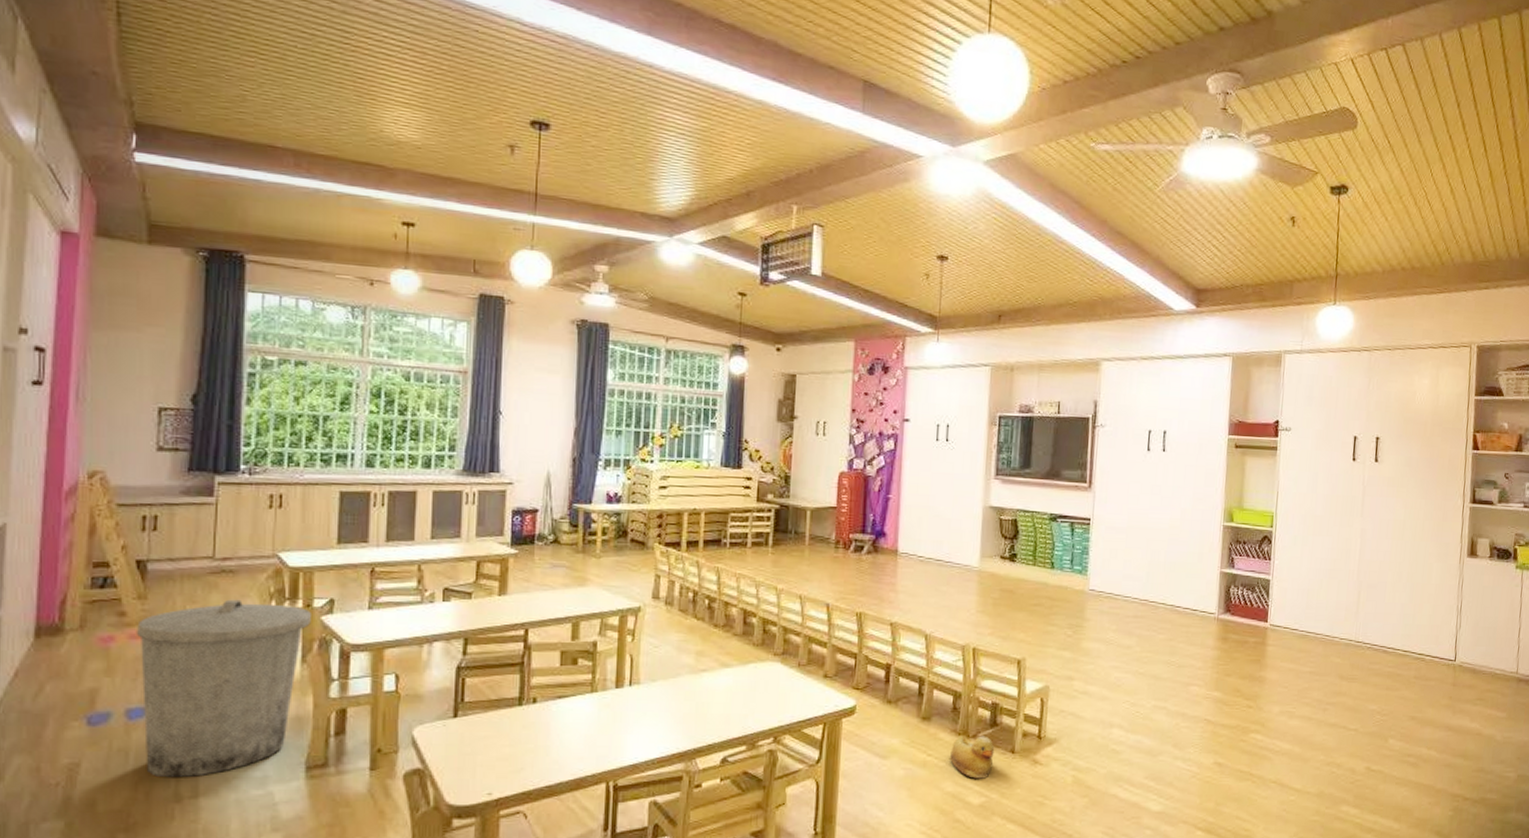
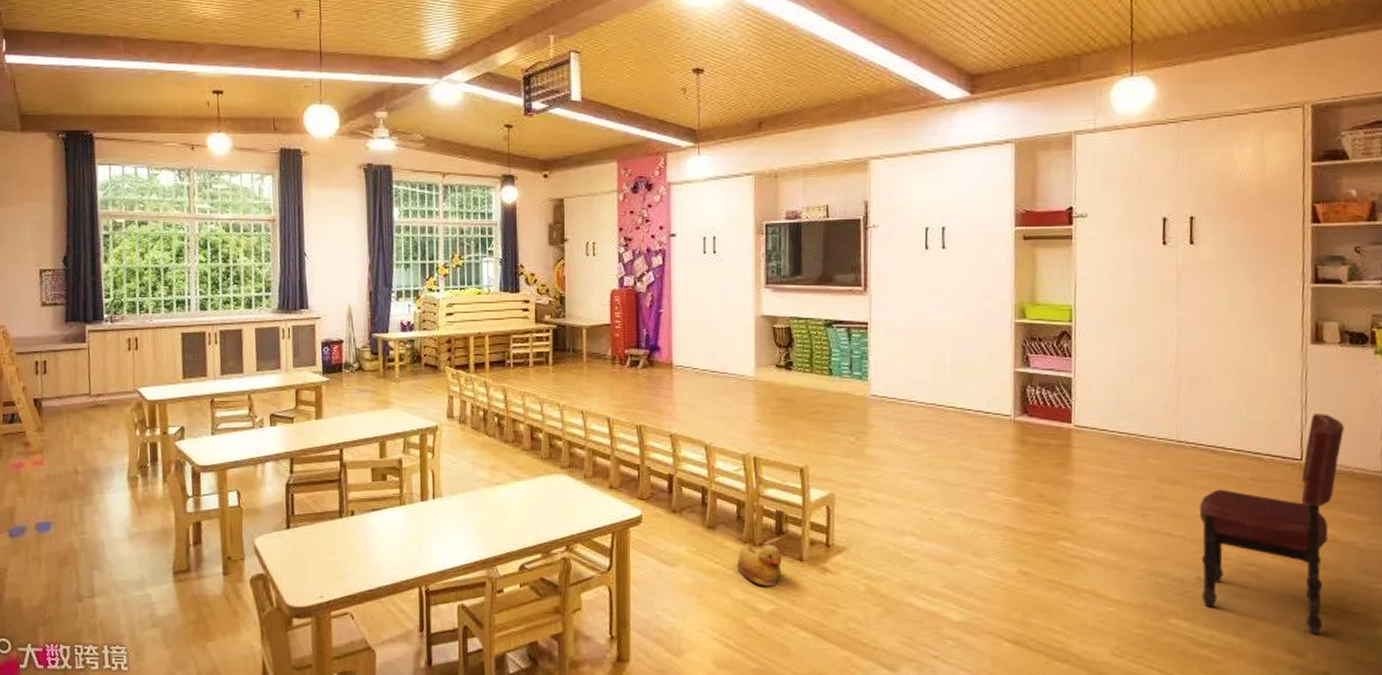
trash can: present [137,599,311,778] -> none [39,429,168,581]
dining chair: none [1369,619,1490,820] -> present [1199,414,1344,635]

